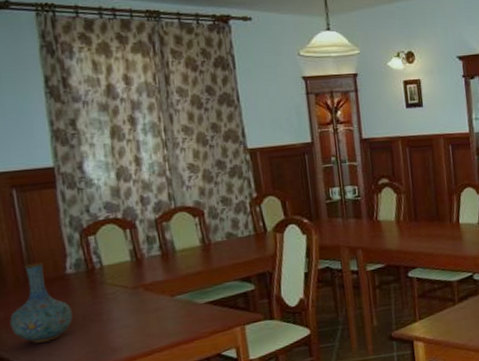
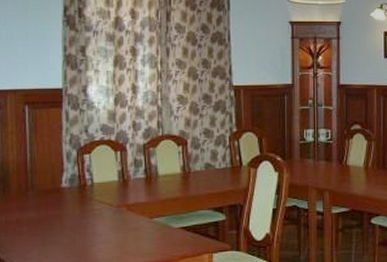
vase: present [9,263,73,344] -> none [9,175,62,248]

